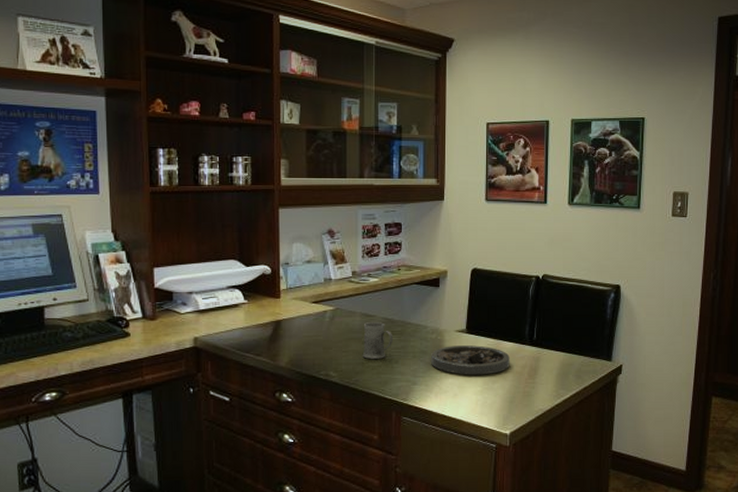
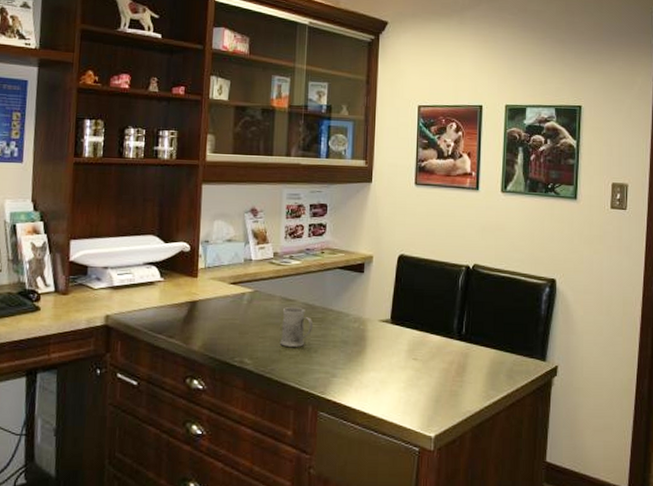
pet bowl: present [431,345,510,375] -> none [352,336,436,370]

